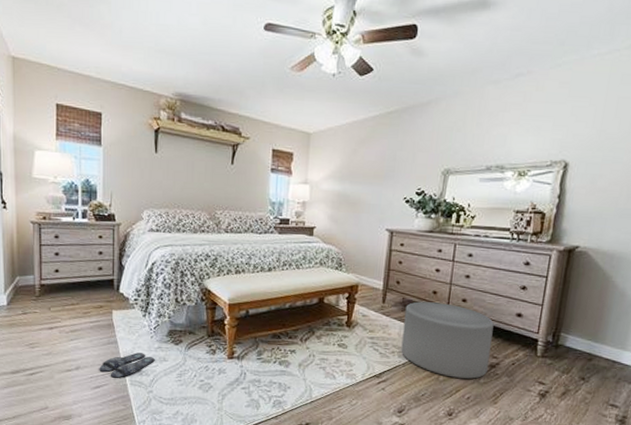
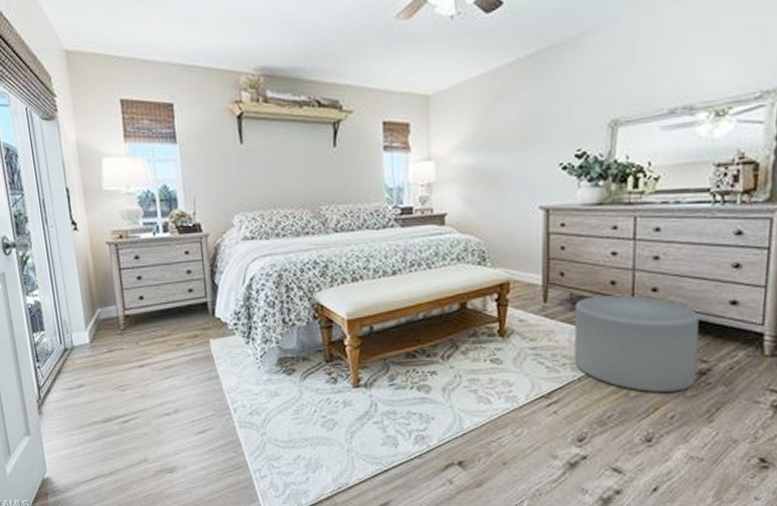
slippers: present [99,352,155,378] -> none [201,388,265,420]

